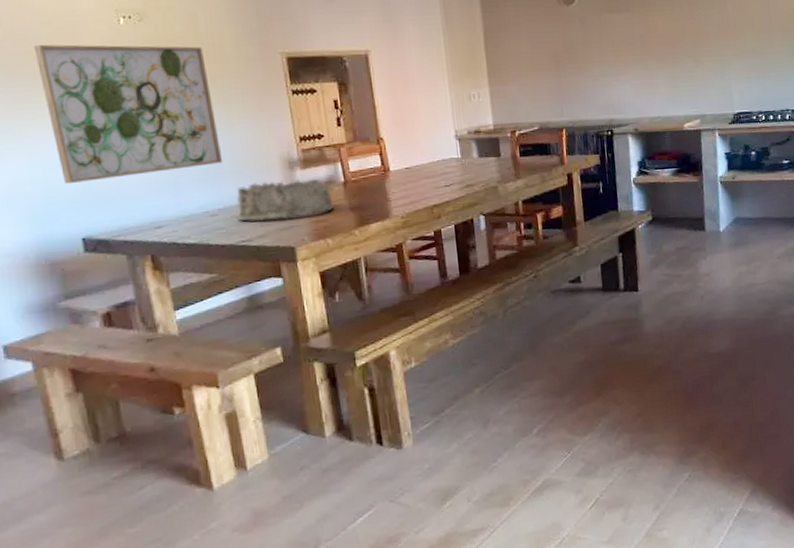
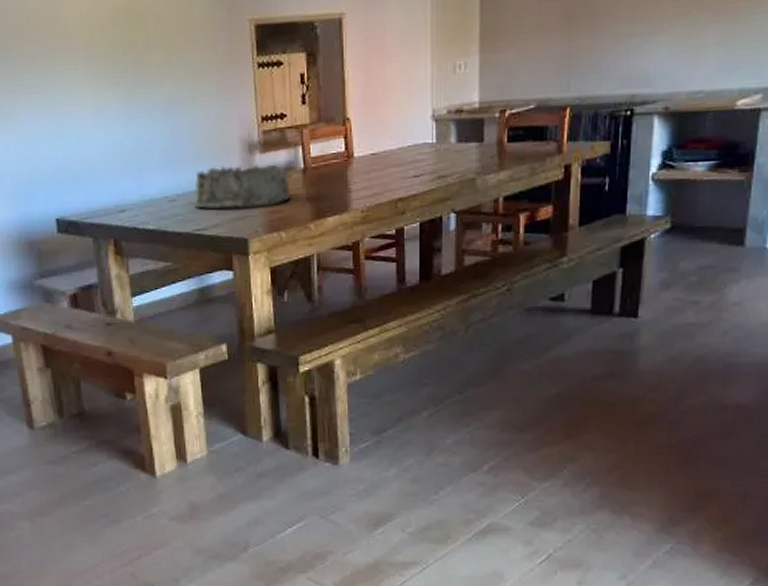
wall art: present [34,44,223,185] -> none [23,15,185,164]

